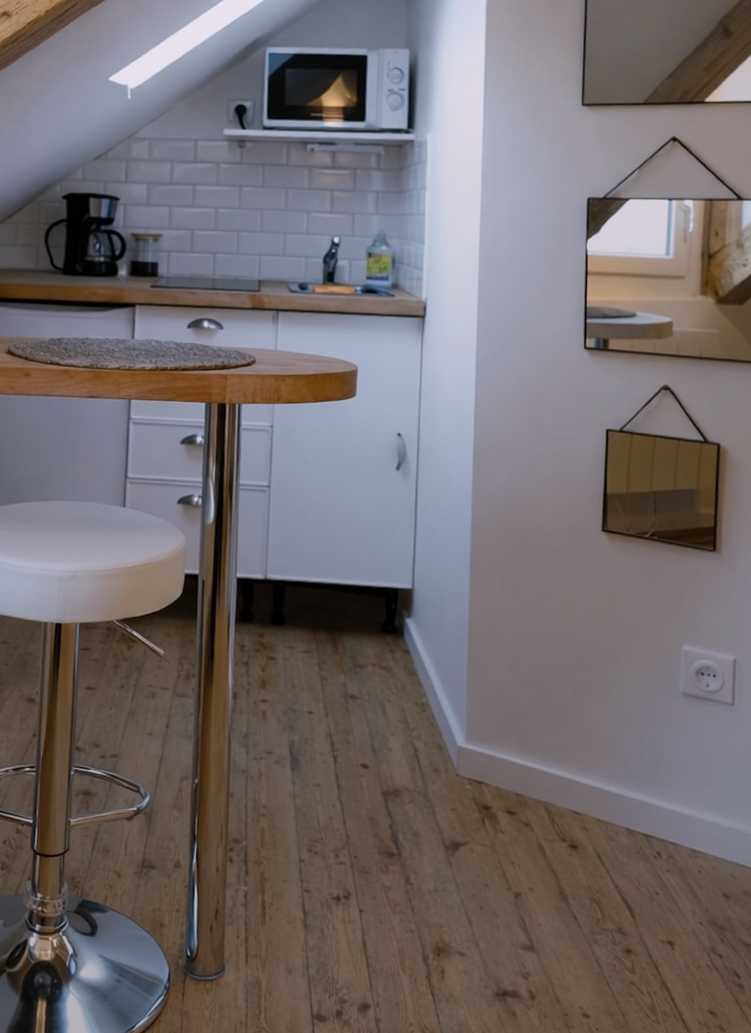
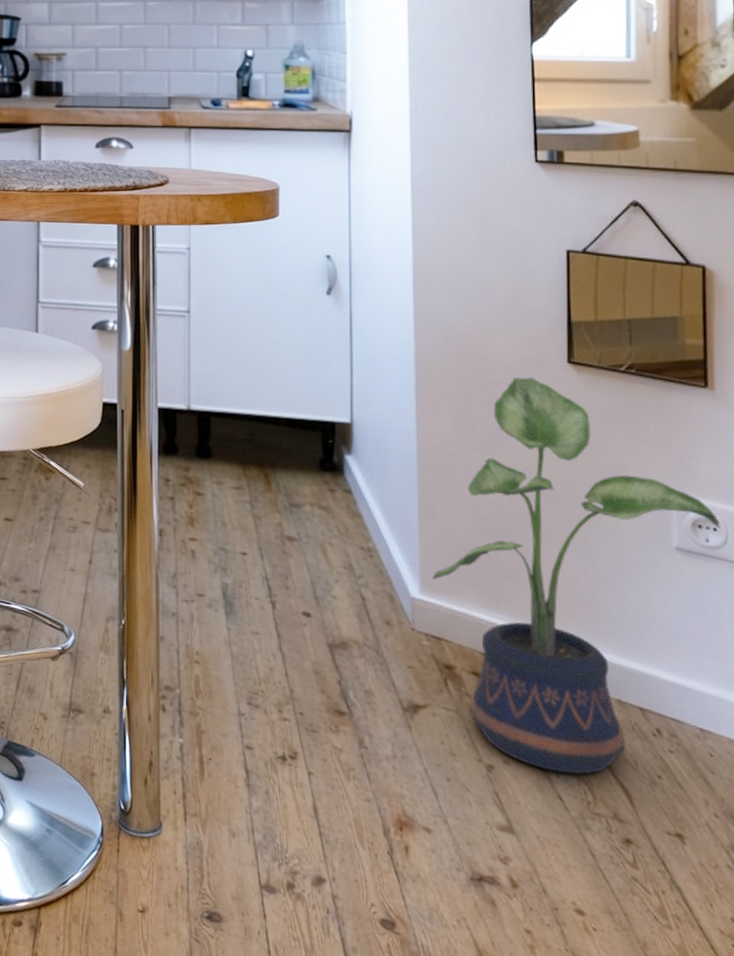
potted plant: none [476,544,719,896] -> present [432,376,720,774]

